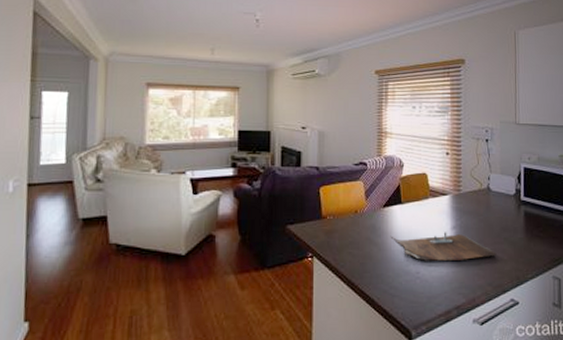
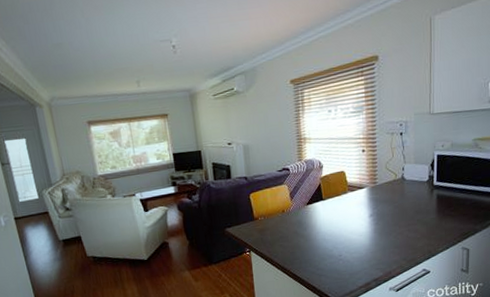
cutting board: present [391,232,497,261] -> none [316,220,410,246]

